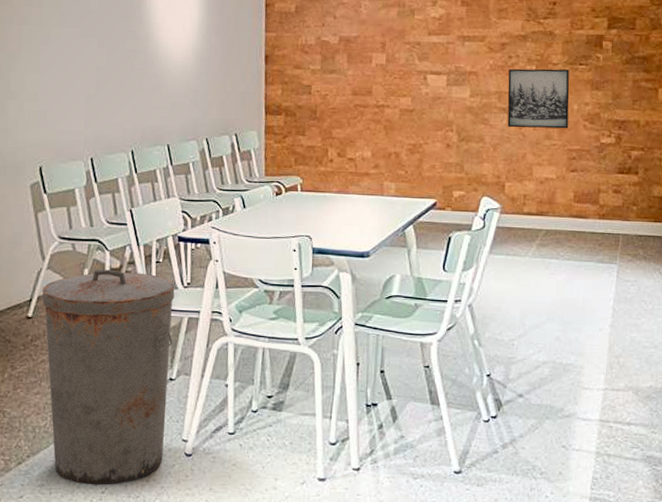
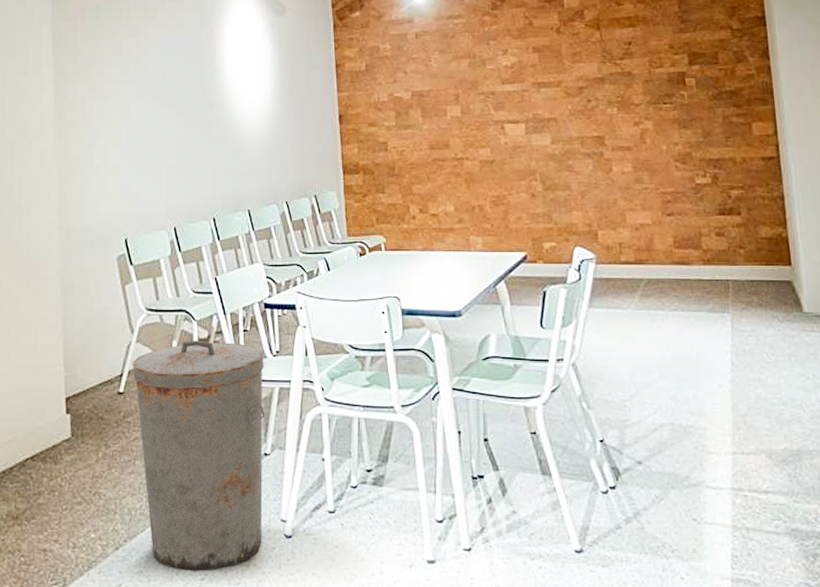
wall art: present [507,68,570,129] -> none [589,110,660,173]

